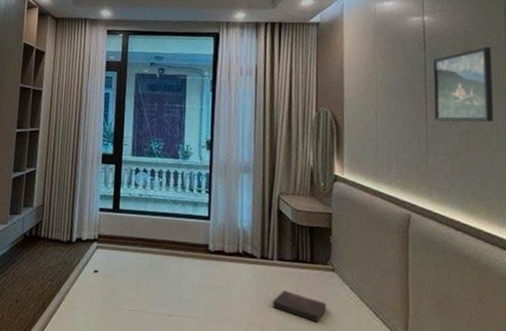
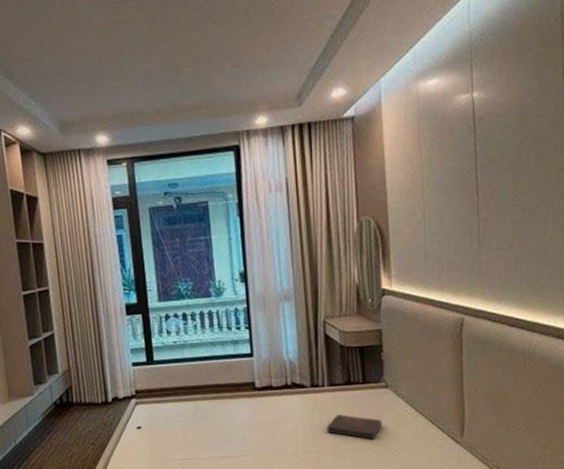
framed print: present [433,47,494,122] -> none [485,119,550,214]

